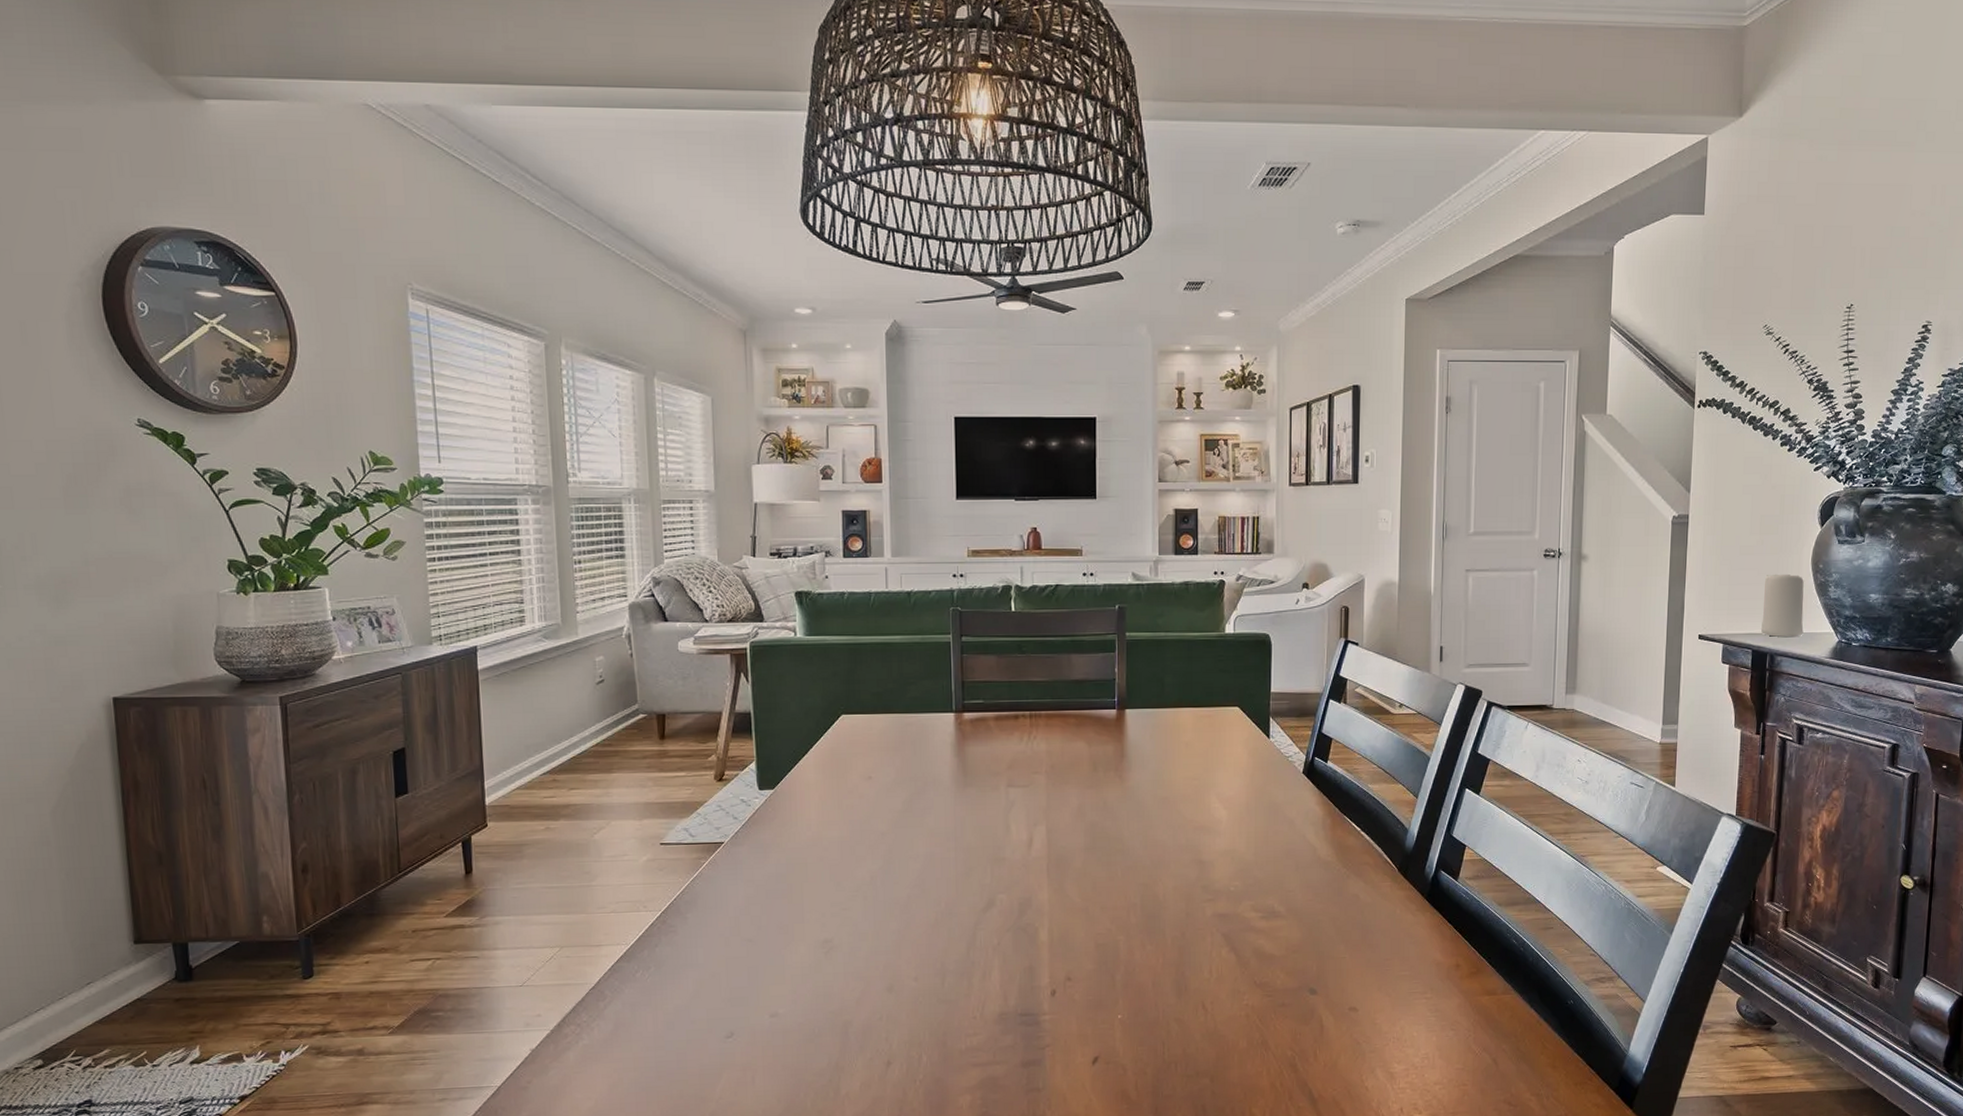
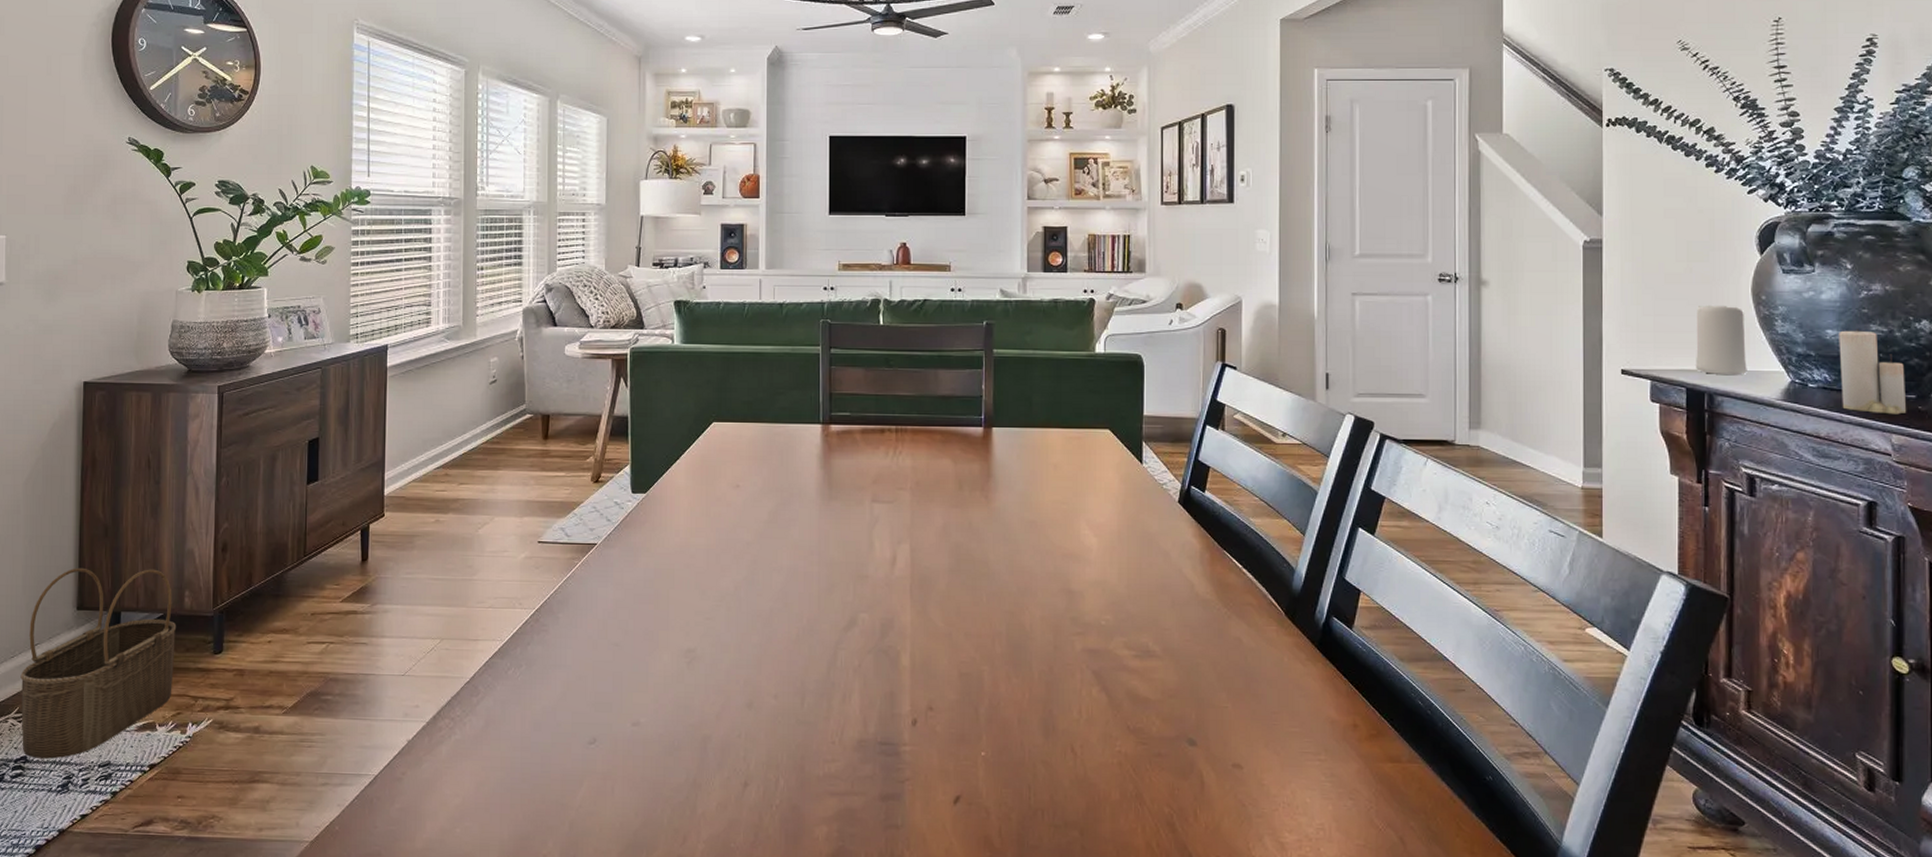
wicker basket: none [73,895,258,1101] -> present [20,567,177,759]
candle: none [1878,593,1930,668] -> present [1839,329,1906,415]

